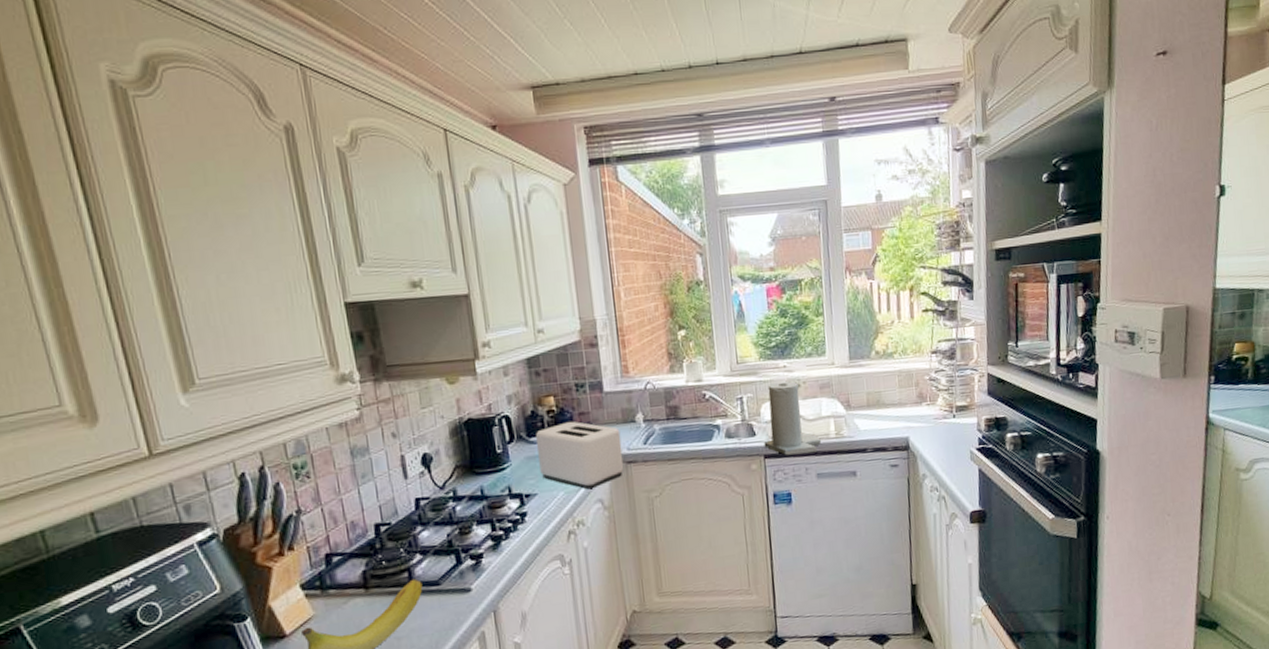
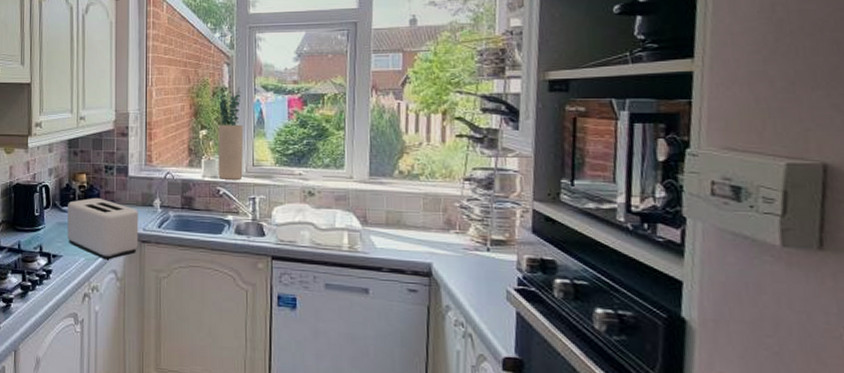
vase: none [695,278,728,382] -> present [218,86,244,180]
paper towel: present [764,381,821,456] -> none [272,187,332,262]

